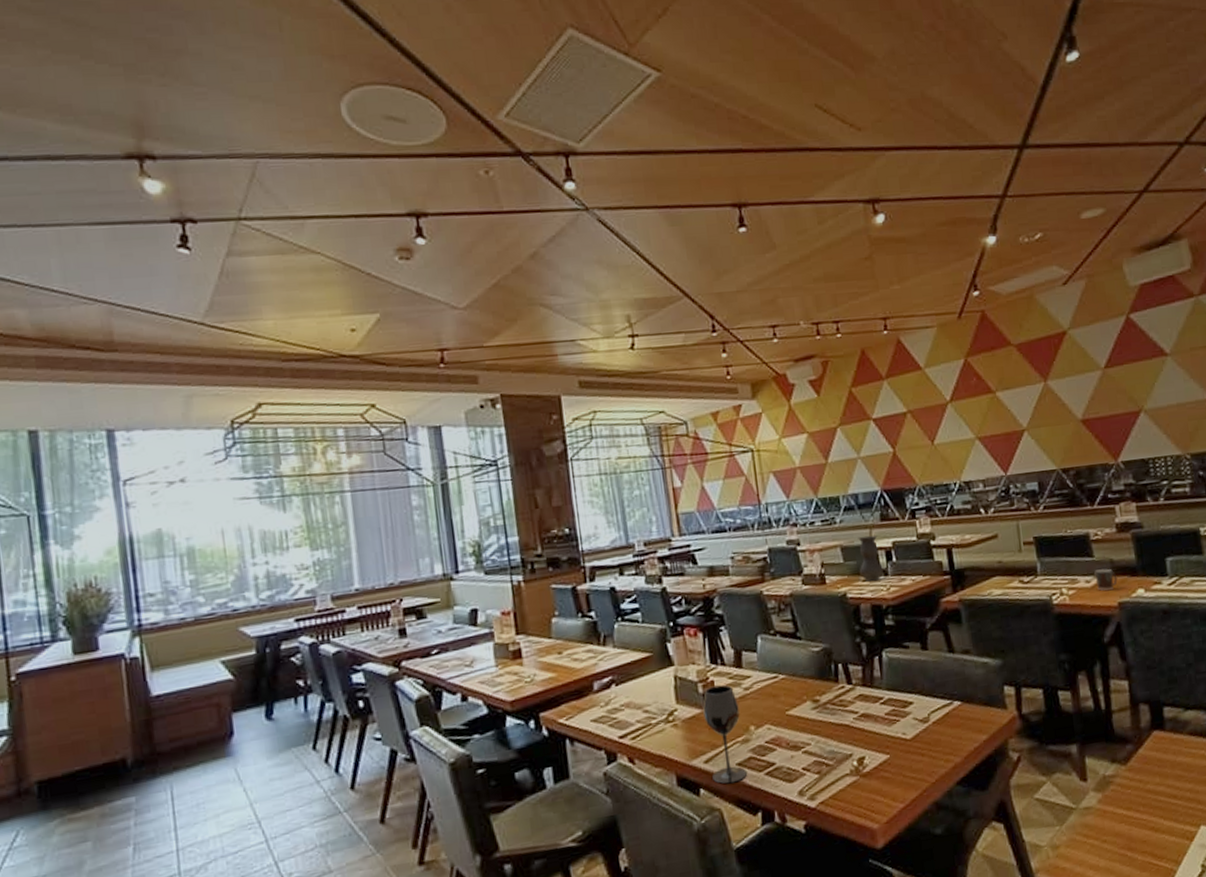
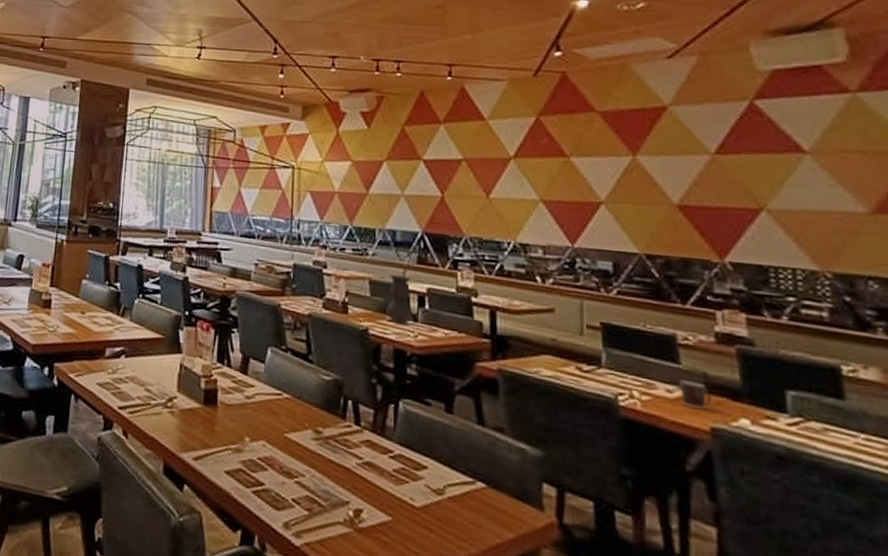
wineglass: present [703,684,747,784] -> none [197,384,238,491]

